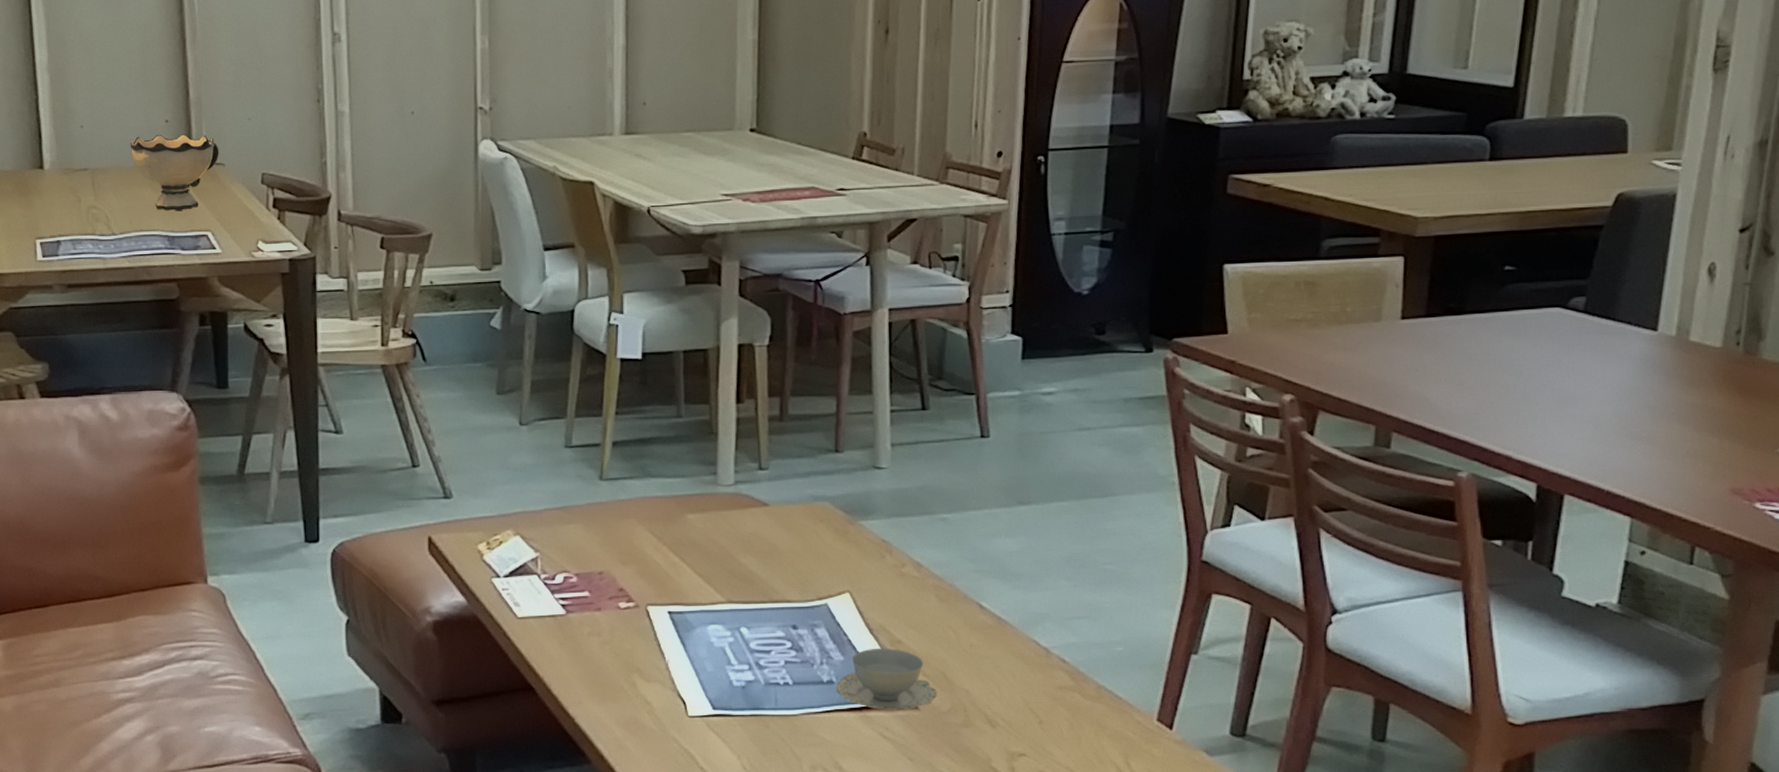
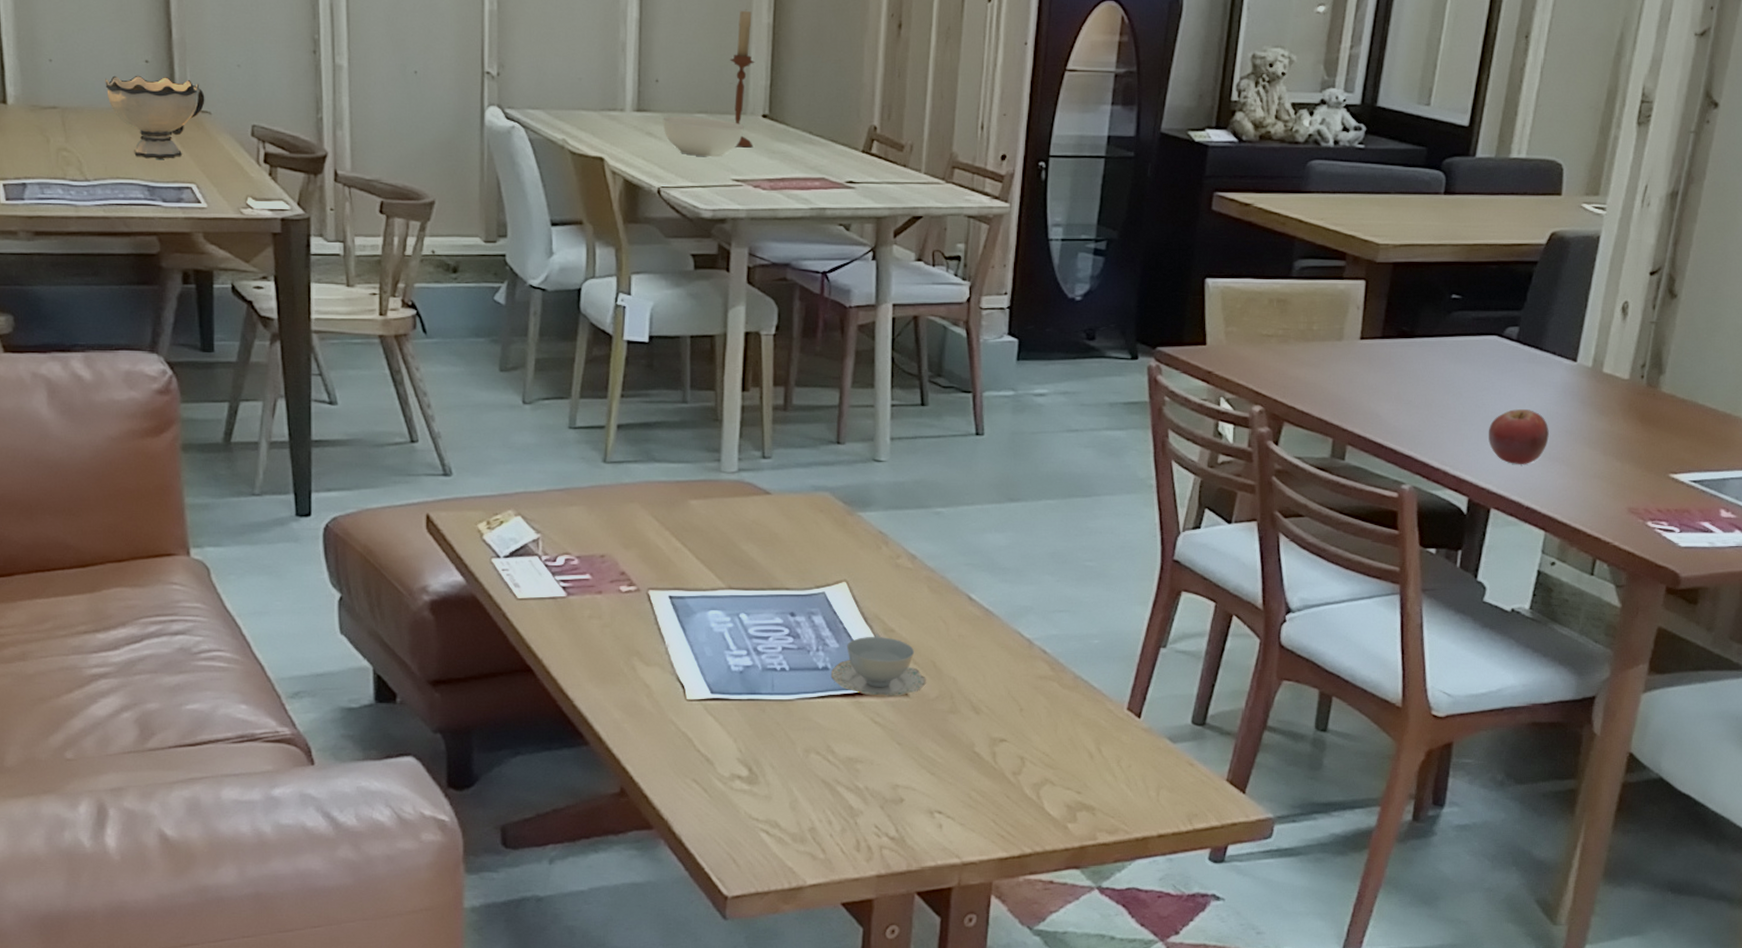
bowl: none [651,136,733,175] -> present [662,116,745,158]
candlestick: none [716,27,742,163] -> present [730,9,755,148]
fruit: none [1556,385,1629,445] -> present [1488,409,1549,464]

